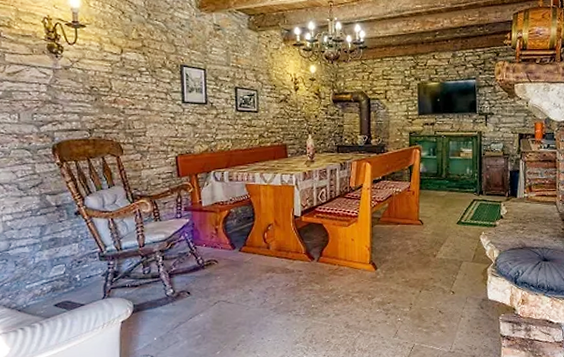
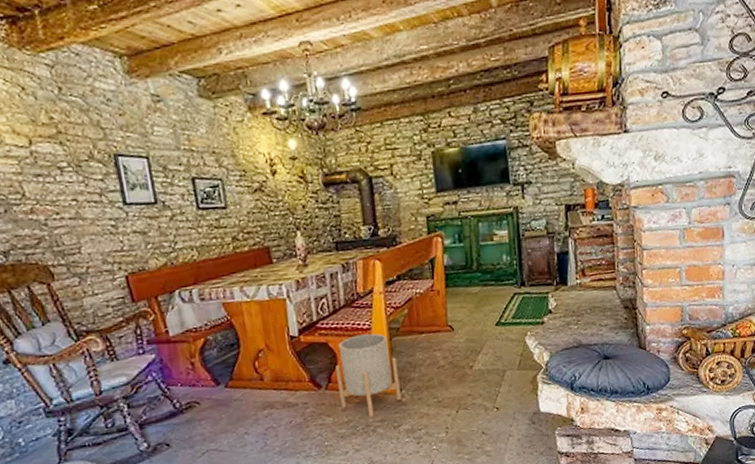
planter: none [327,220,376,288] -> present [335,333,401,417]

